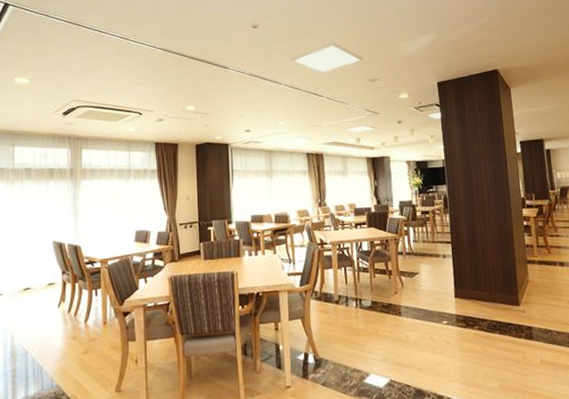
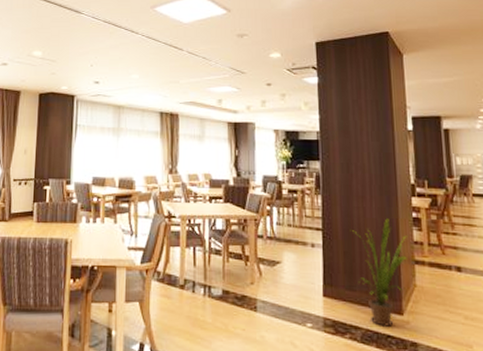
house plant: none [474,228,521,317] -> present [349,218,408,327]

